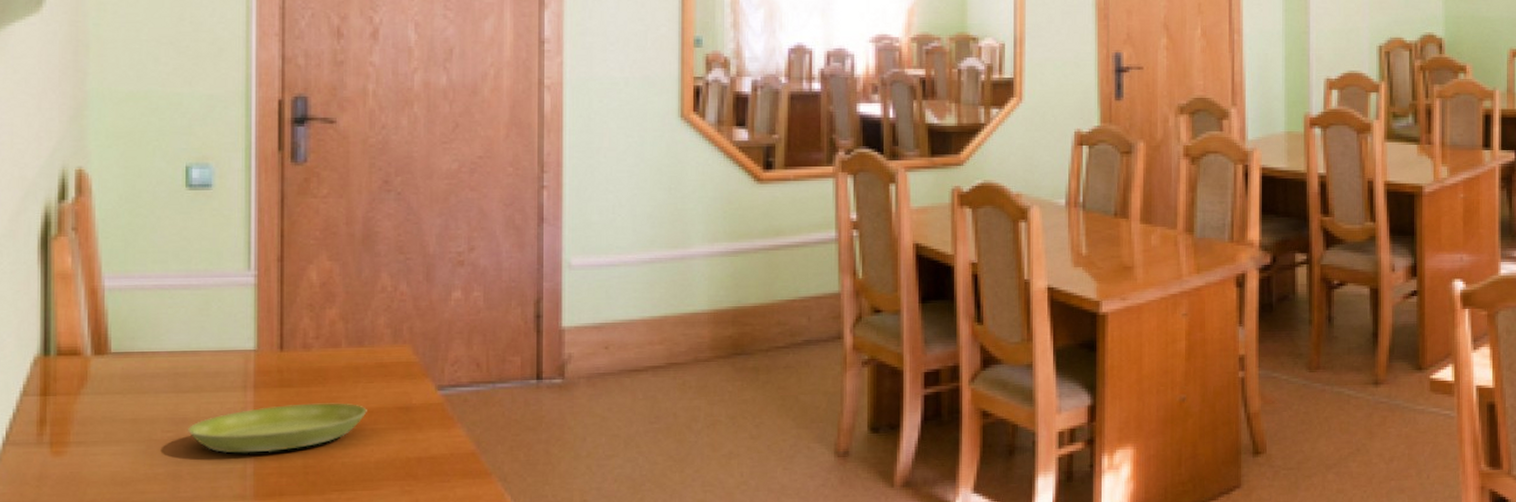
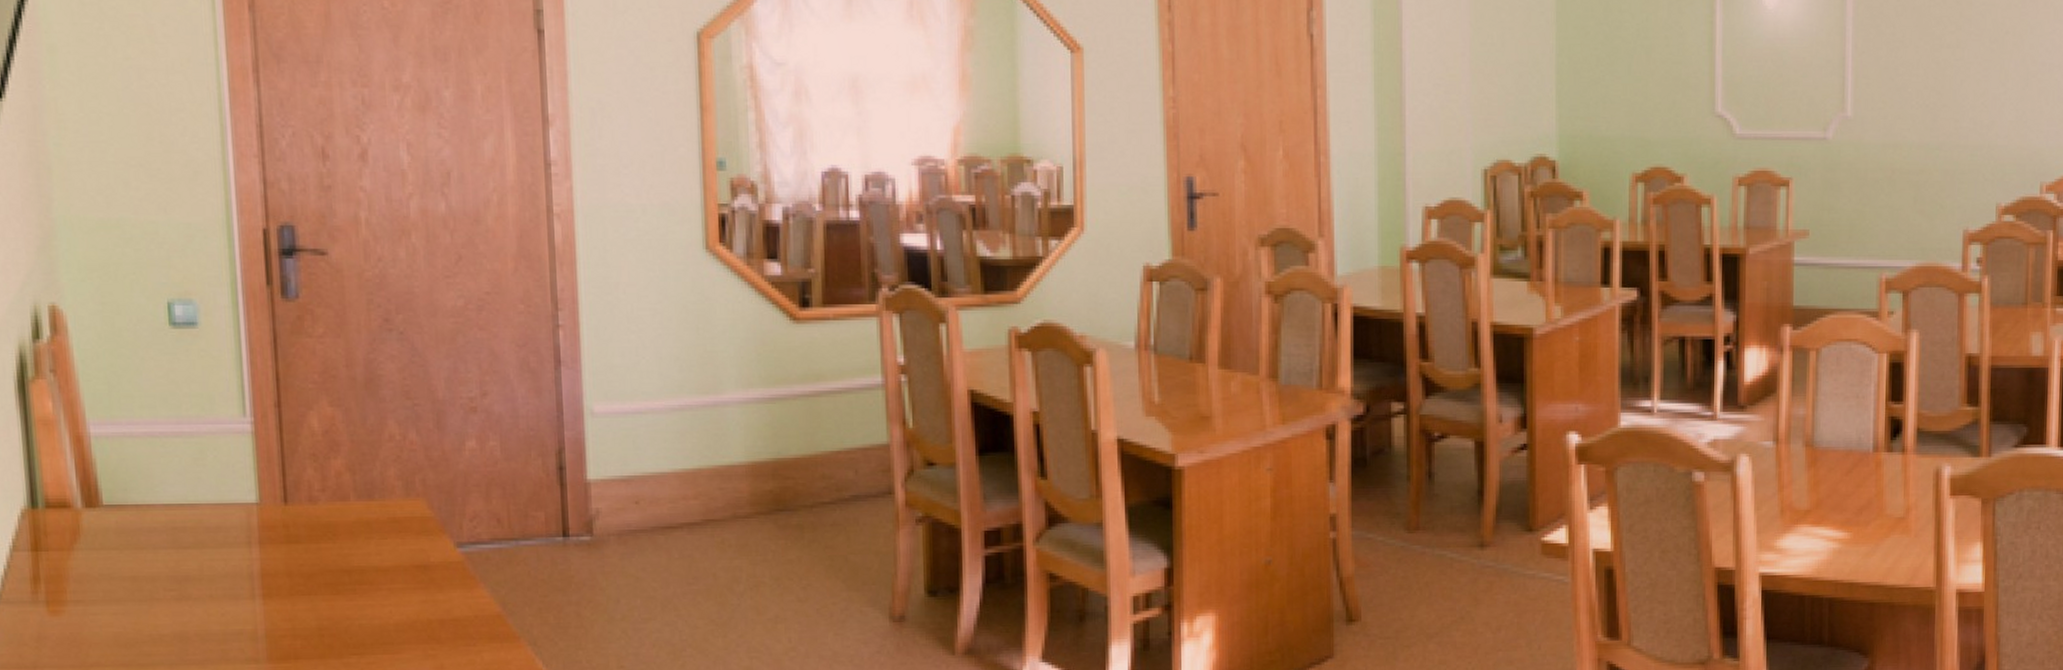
saucer: present [188,402,367,454] -> none [192,560,382,614]

